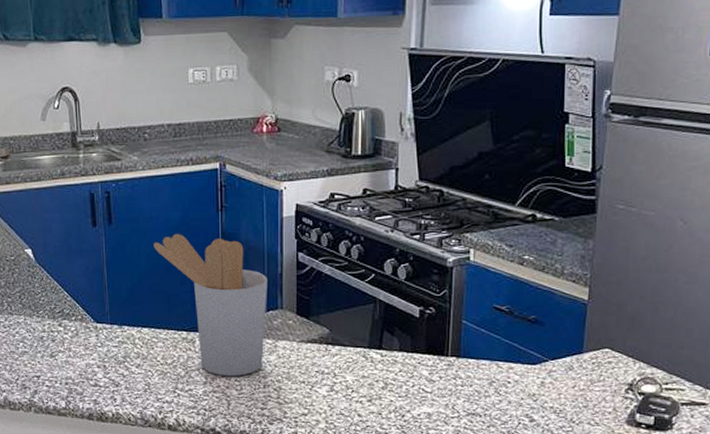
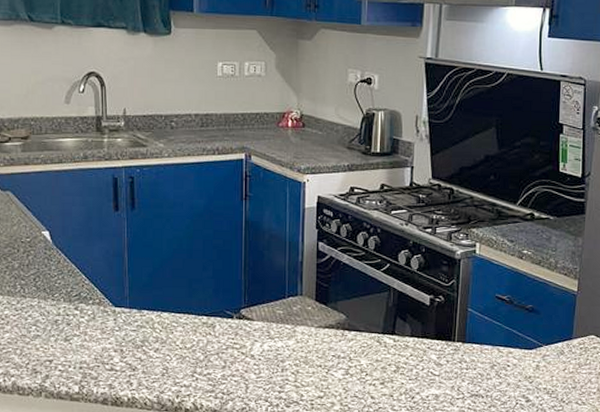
utensil holder: present [154,234,267,377] -> none [177,221,288,361]

